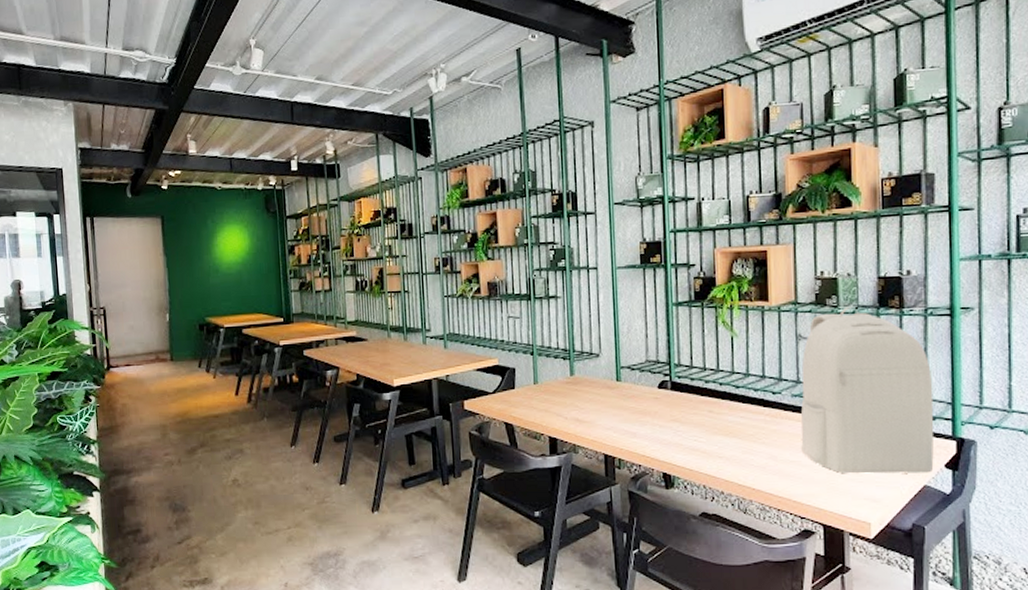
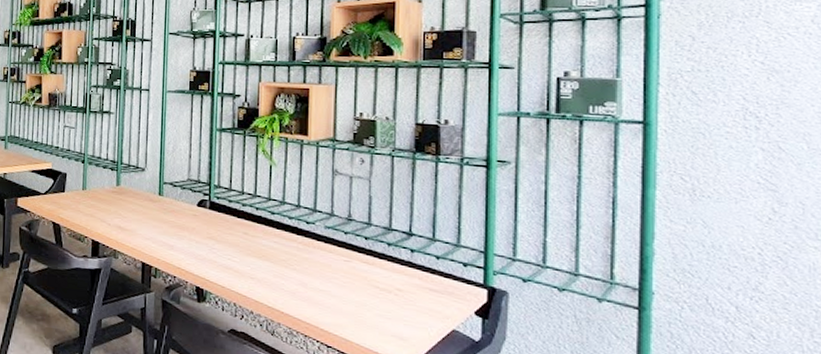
backpack: present [800,306,934,474] -> none [331,148,466,318]

